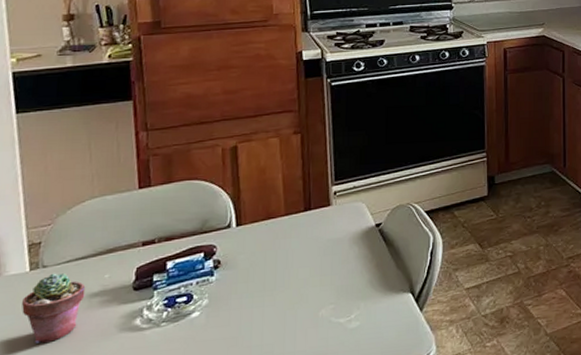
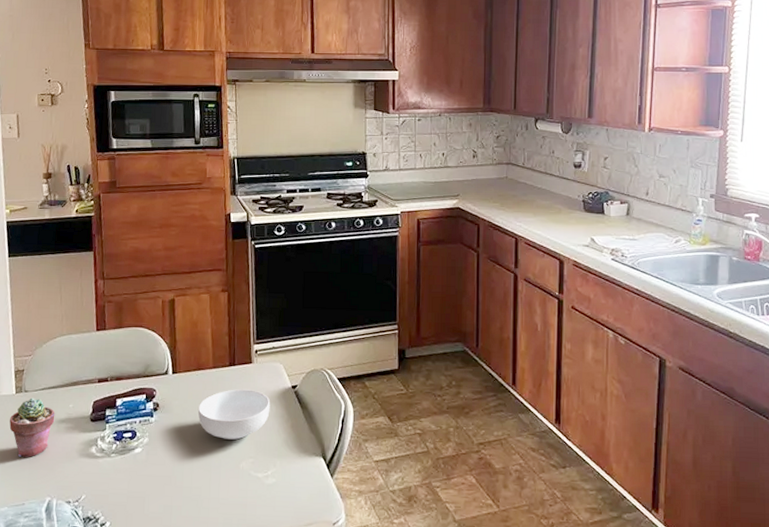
cereal bowl: none [269,233,352,289] -> present [198,389,270,440]

